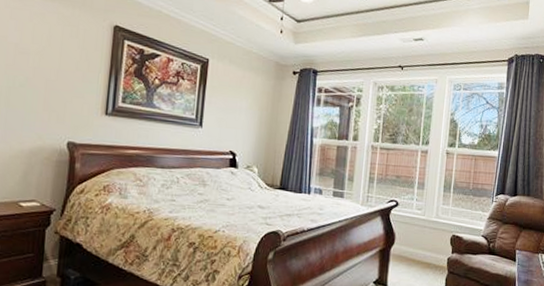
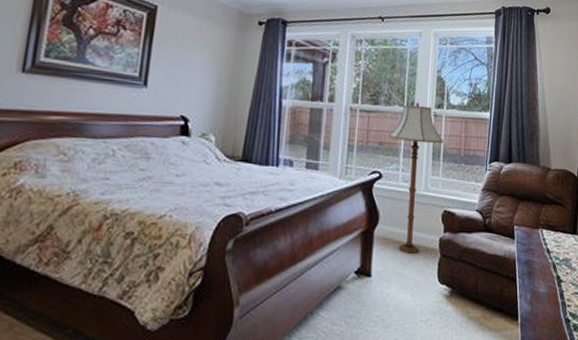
floor lamp: none [406,141,454,270] -> present [389,102,443,254]

